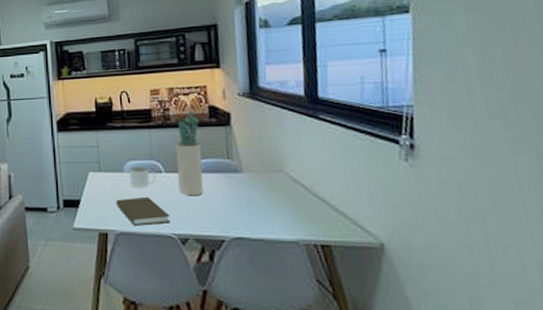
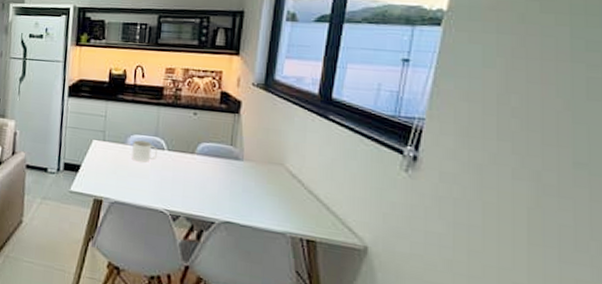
book: present [116,196,171,226] -> none [115,169,165,199]
vase: present [175,107,204,196] -> none [178,90,209,178]

